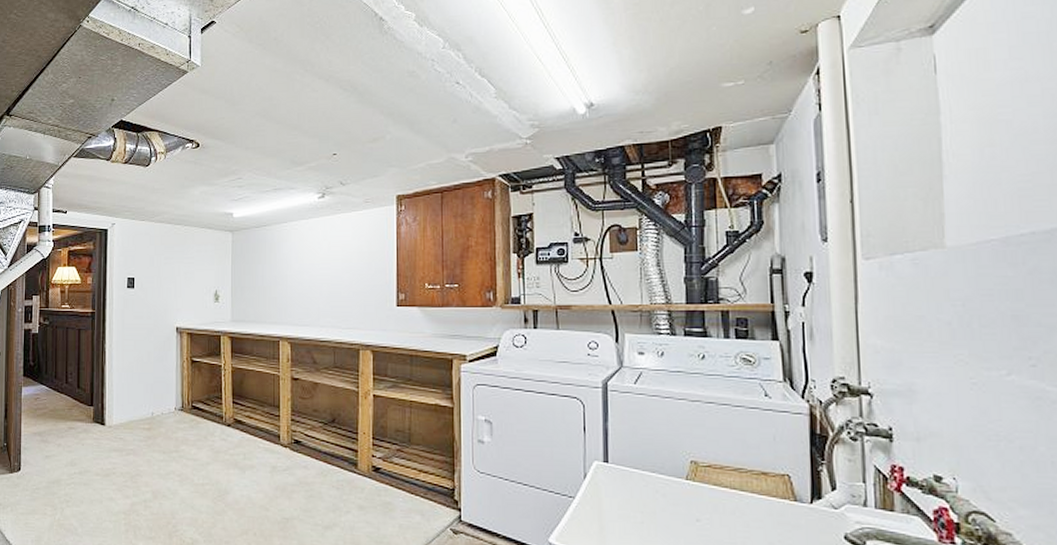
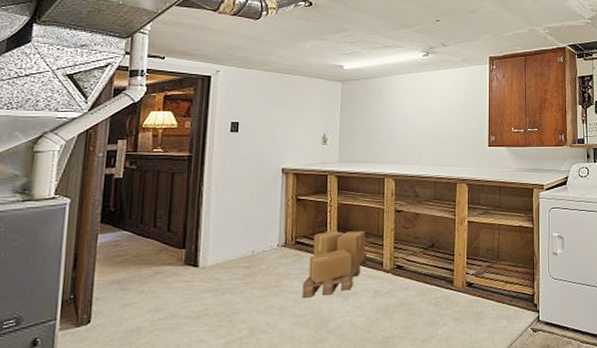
cardboard boxes: none [200,396,263,466] -> present [302,230,367,298]

